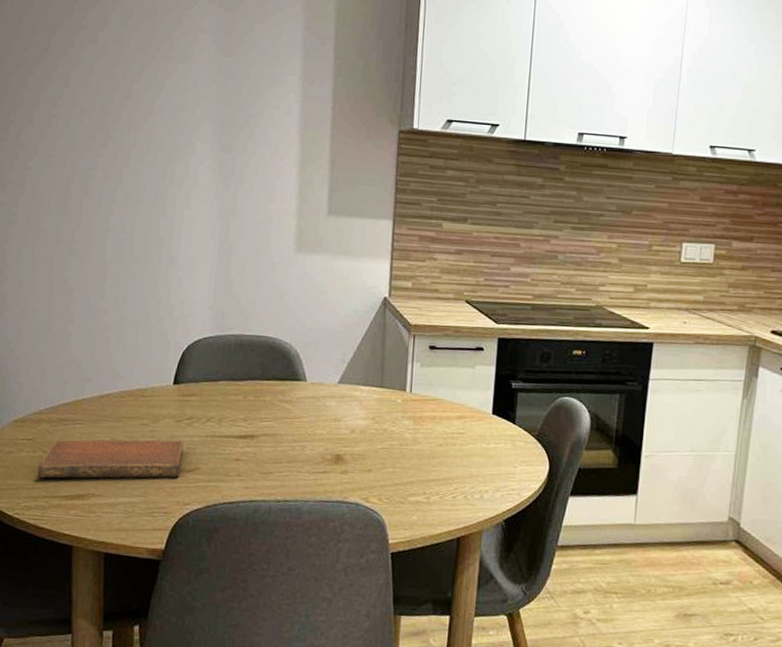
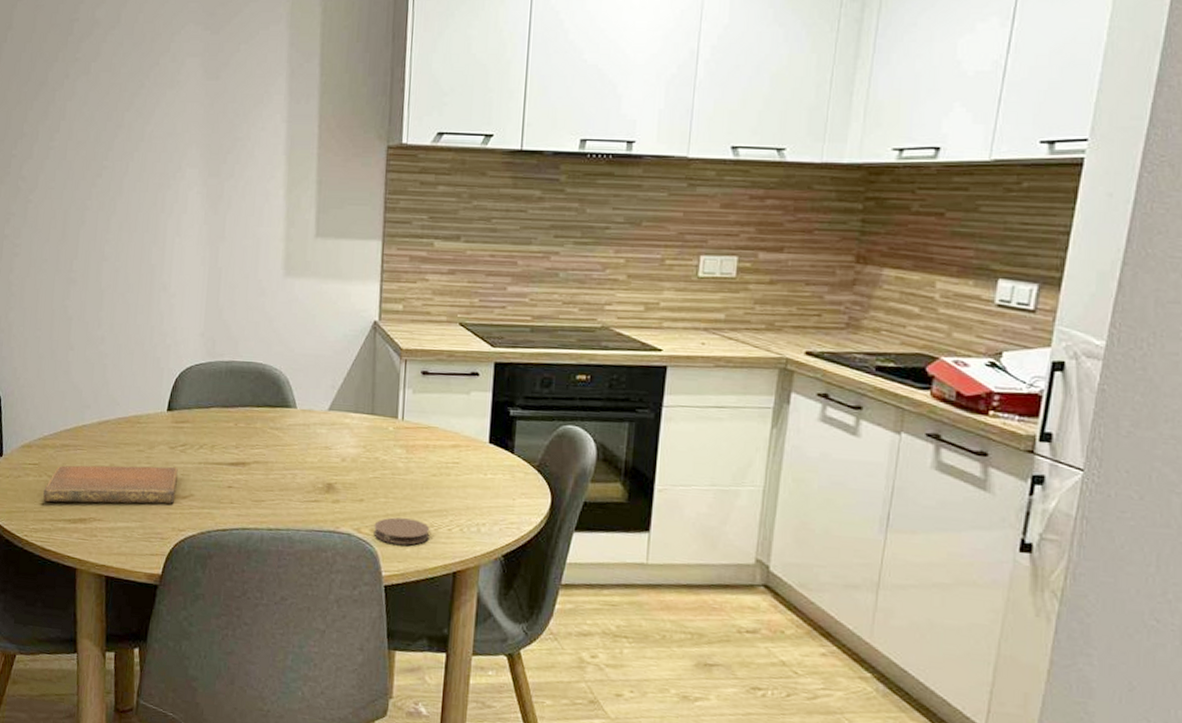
coaster: none [381,486,436,513] -> present [373,517,430,545]

